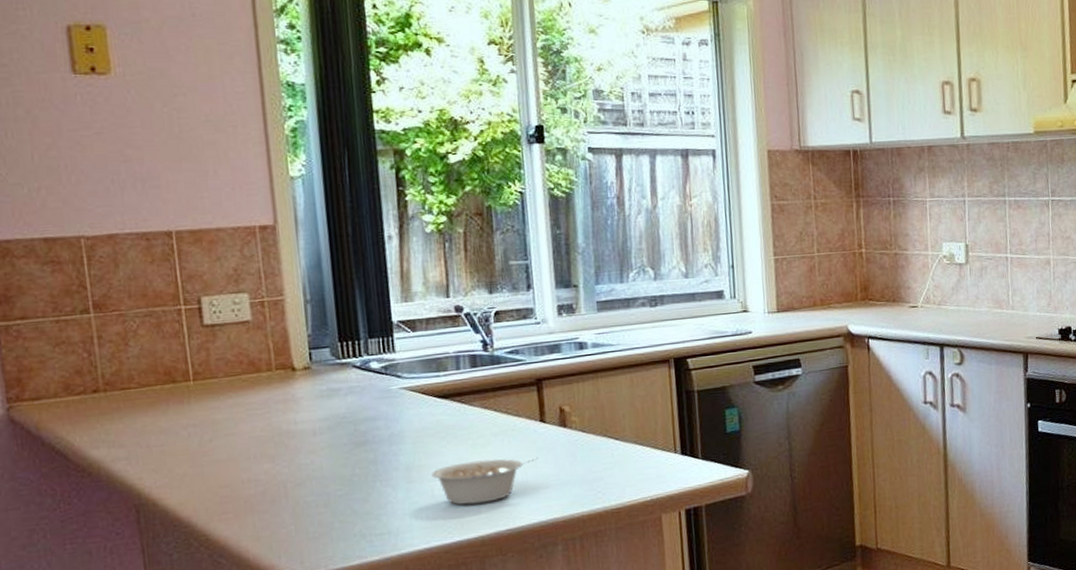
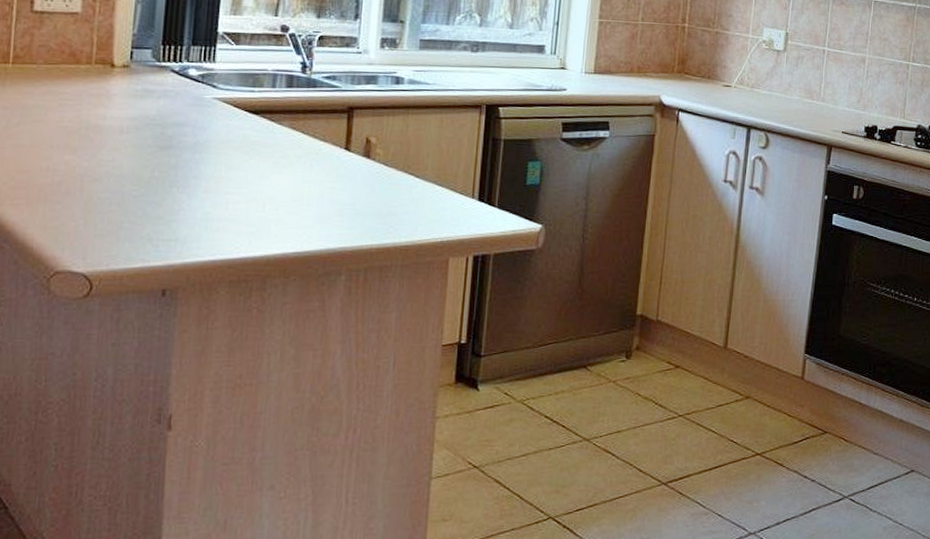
legume: present [431,457,538,505] -> none [229,179,337,223]

